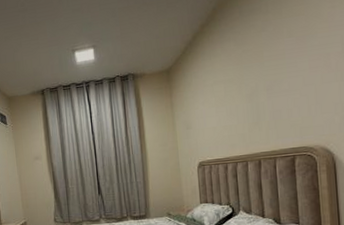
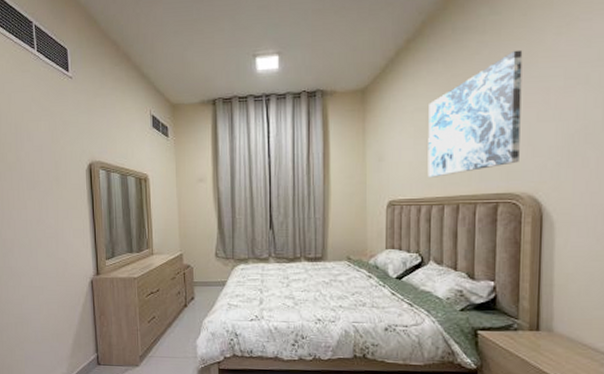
wall art: none [225,24,310,139] -> present [427,49,523,177]

